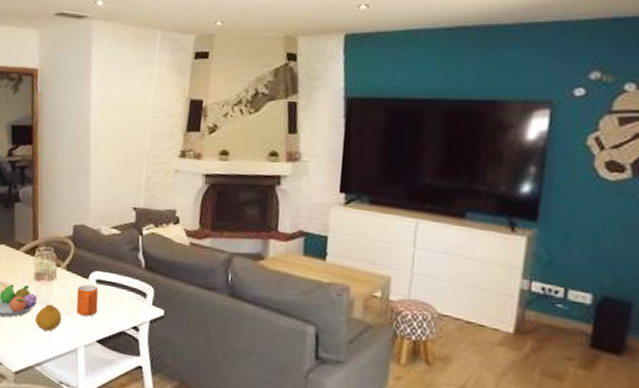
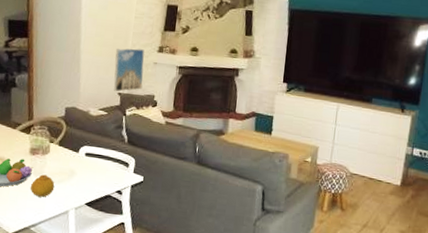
mug: present [76,284,99,316] -> none [67,157,87,184]
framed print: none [127,153,165,206] -> present [113,48,145,92]

